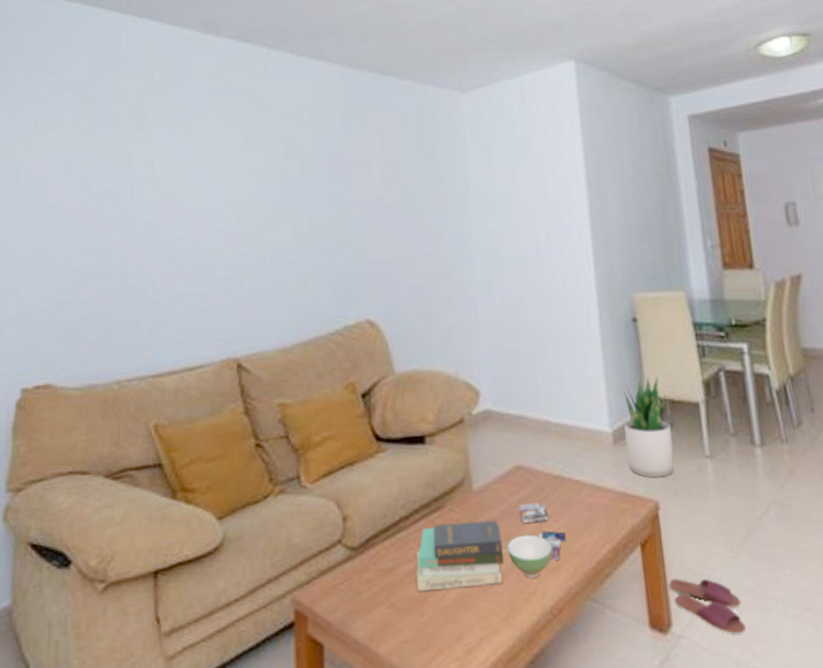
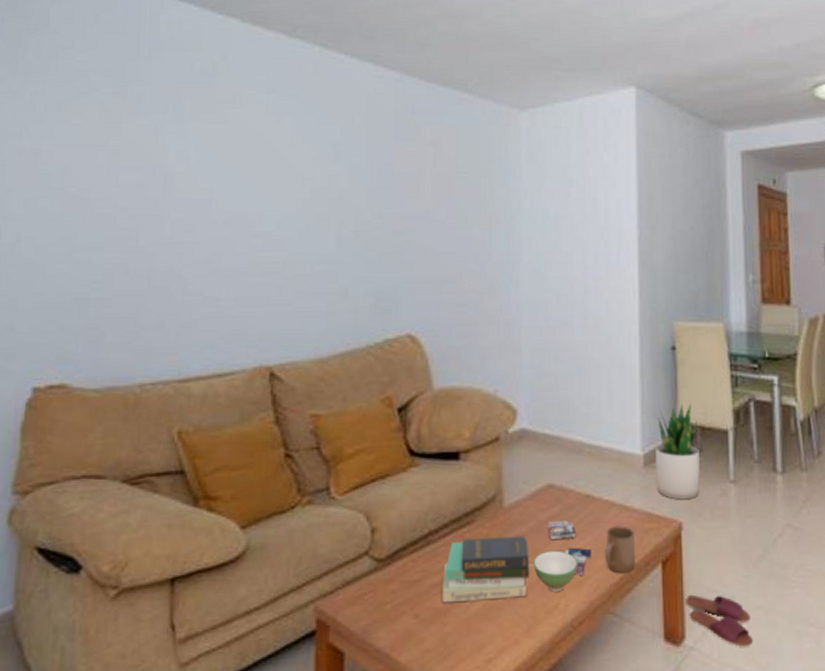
mug: none [579,505,613,558] -> present [604,524,635,574]

